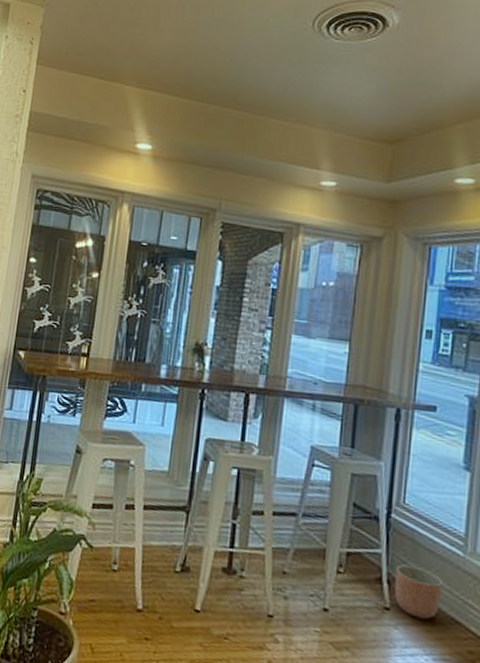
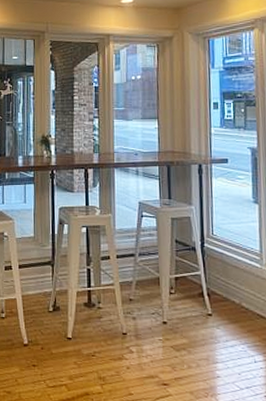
planter: present [394,564,444,620] -> none [212,279,249,319]

